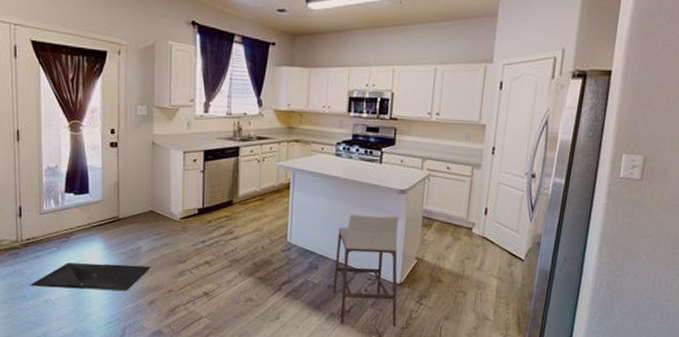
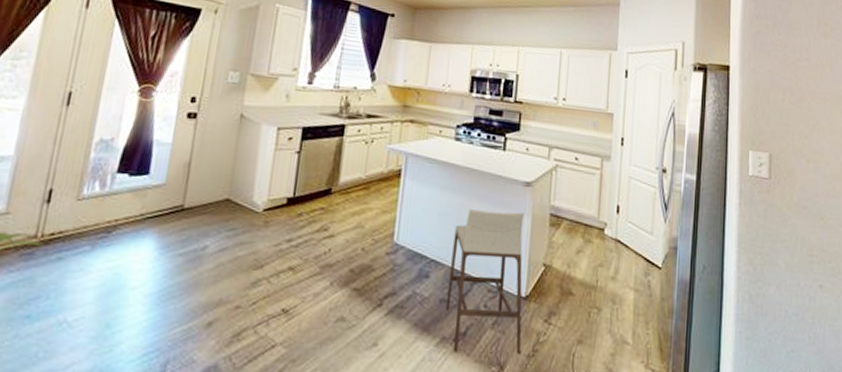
door mat: present [30,263,151,291] -> none [40,267,216,307]

